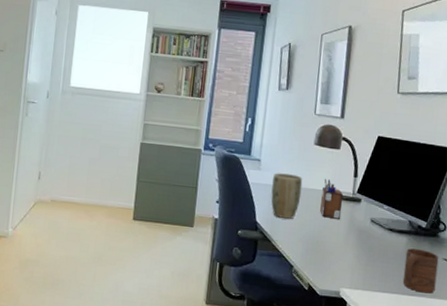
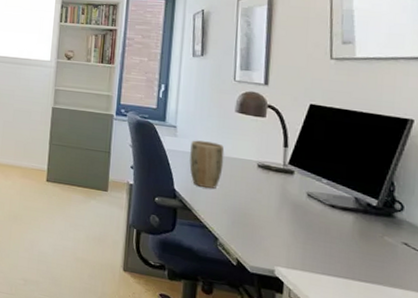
desk organizer: present [320,178,344,220] -> none [246,147,273,193]
cup: present [402,248,439,294] -> none [351,228,397,282]

